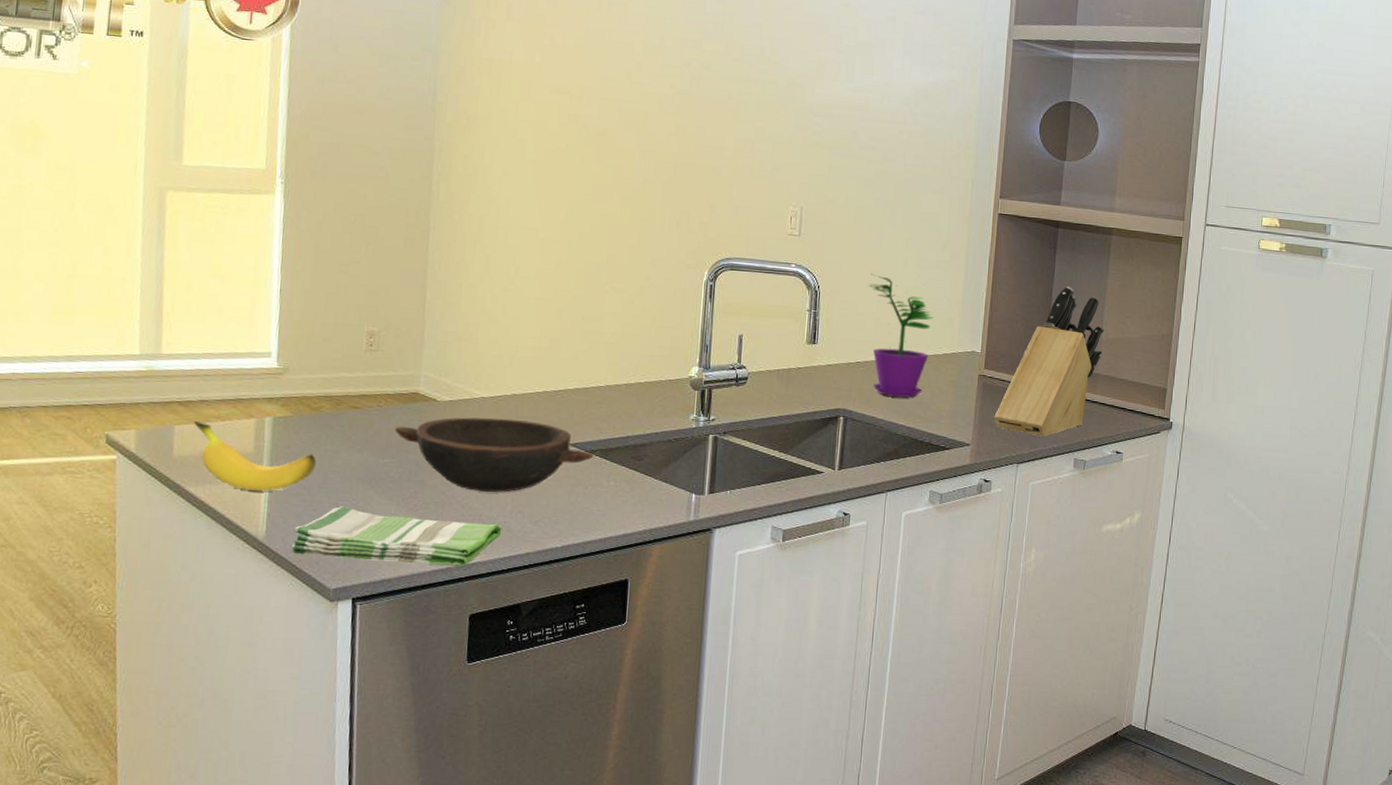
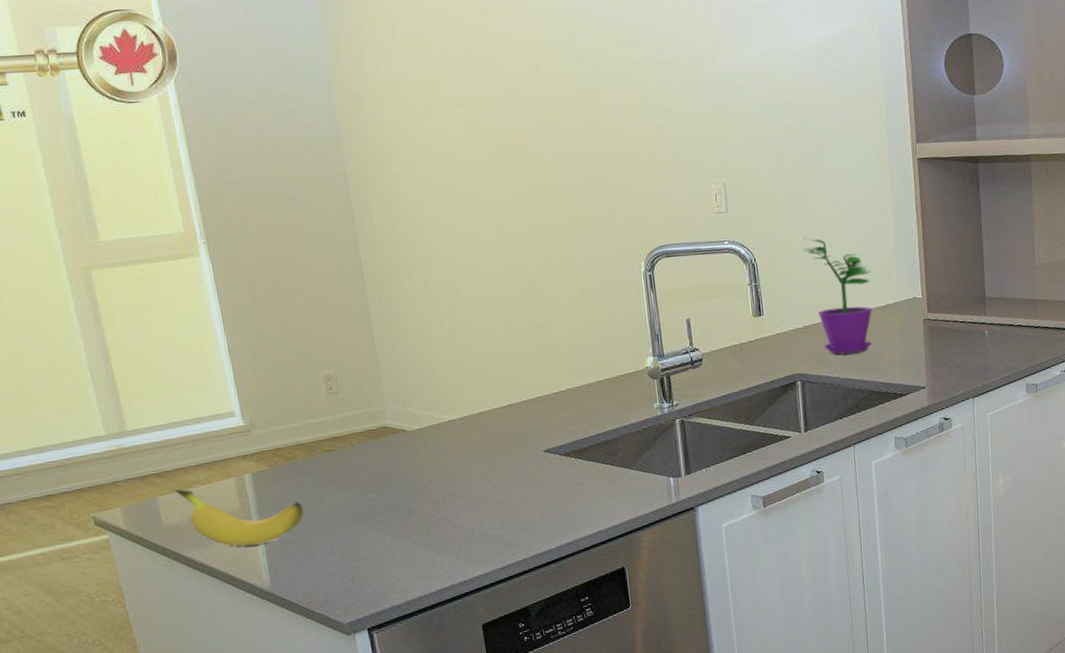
dish towel: present [290,505,502,566] -> none [297,537,496,598]
bowl: present [395,417,594,492] -> none [372,435,569,510]
knife block: present [994,286,1104,437] -> none [944,219,1038,369]

